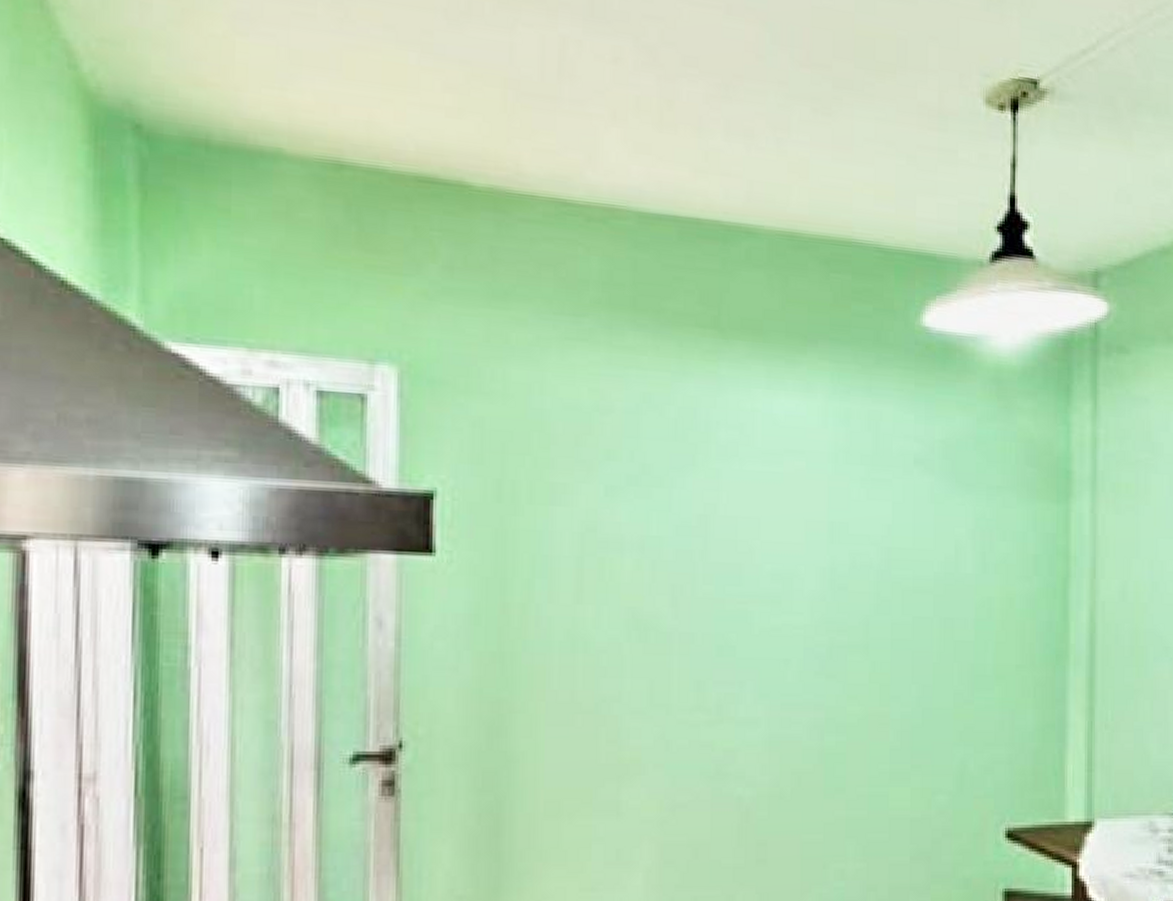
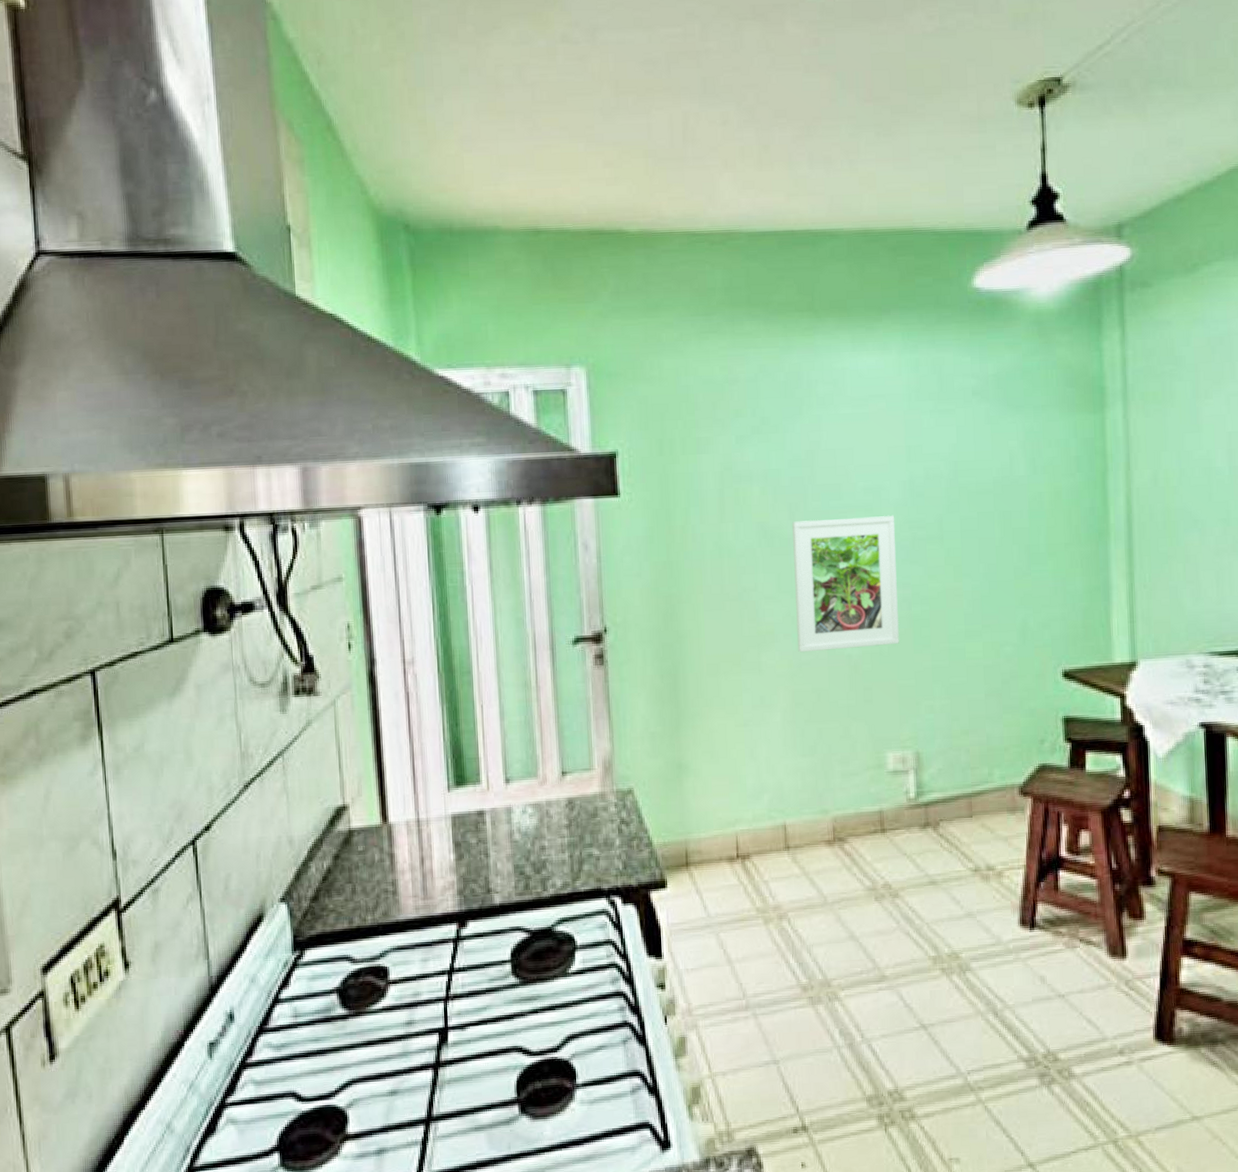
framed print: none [671,609,809,791] -> present [792,516,900,653]

